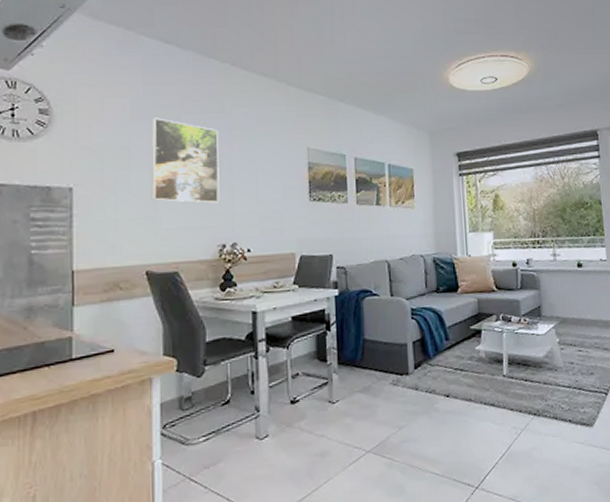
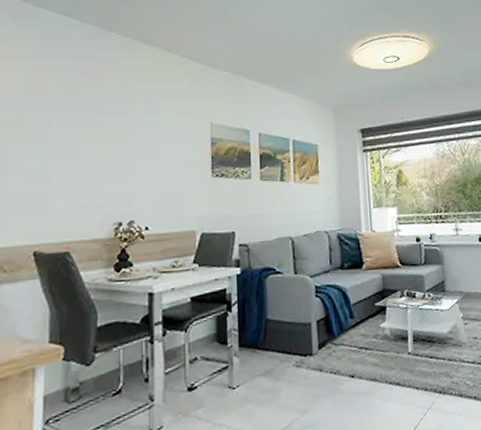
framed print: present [151,118,220,204] -> none [43,91,119,180]

